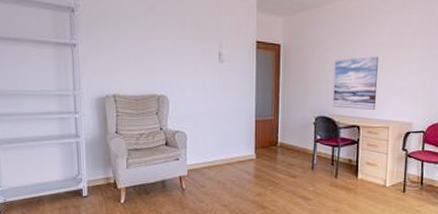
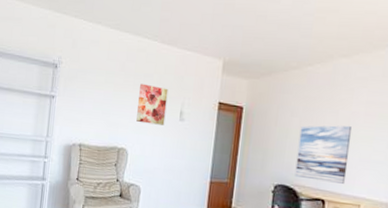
wall art: none [173,25,204,68] -> present [136,83,169,125]

